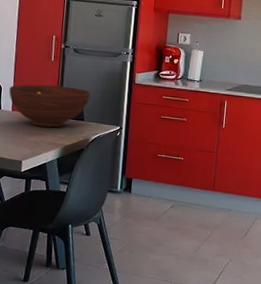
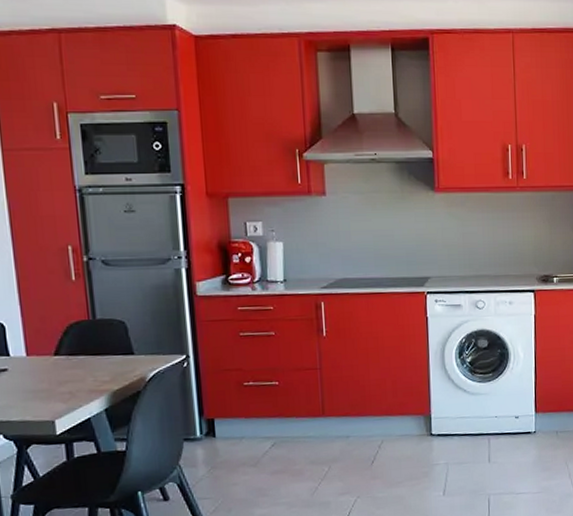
fruit bowl: present [9,84,90,128] -> none [17,312,137,372]

